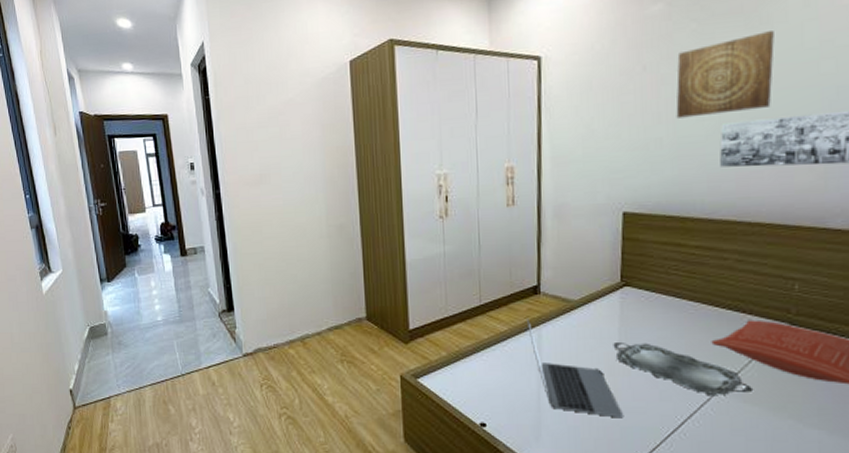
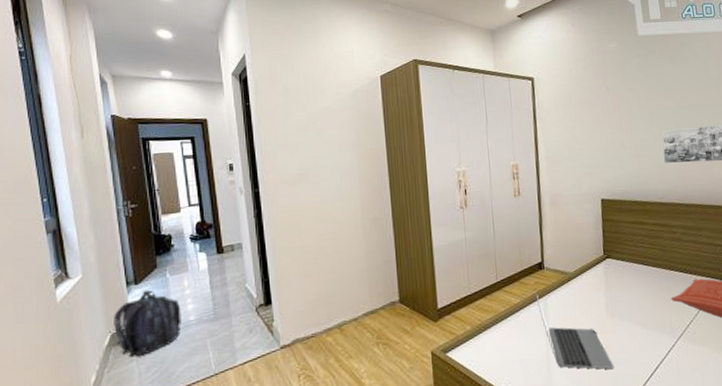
backpack: none [91,288,150,351] -> present [114,289,182,357]
serving tray: present [613,343,754,396] -> none [602,303,703,343]
wall art: present [676,31,774,118] -> none [629,65,693,127]

